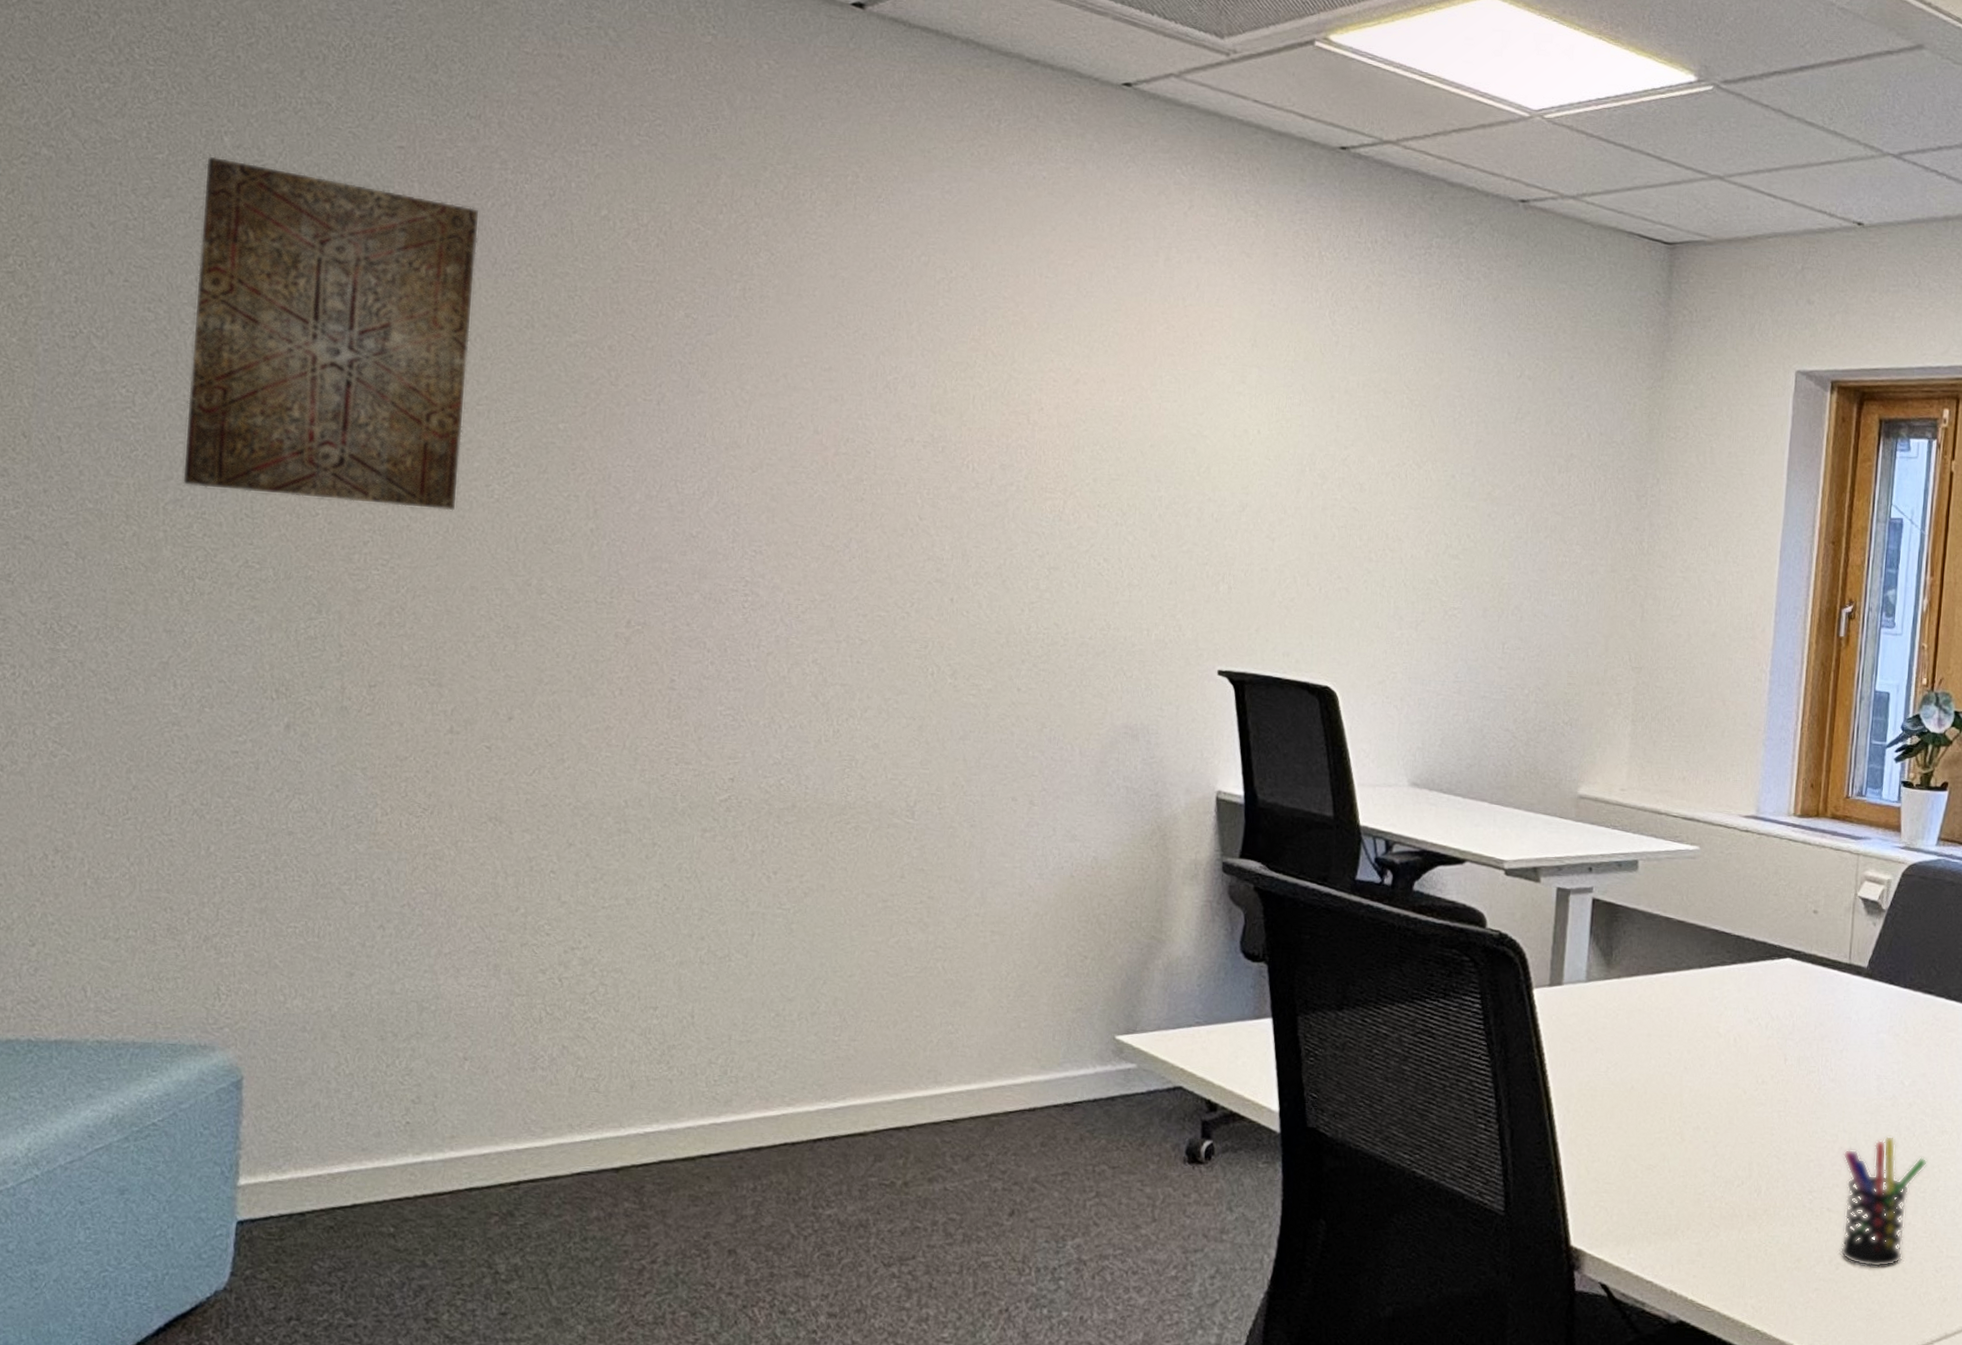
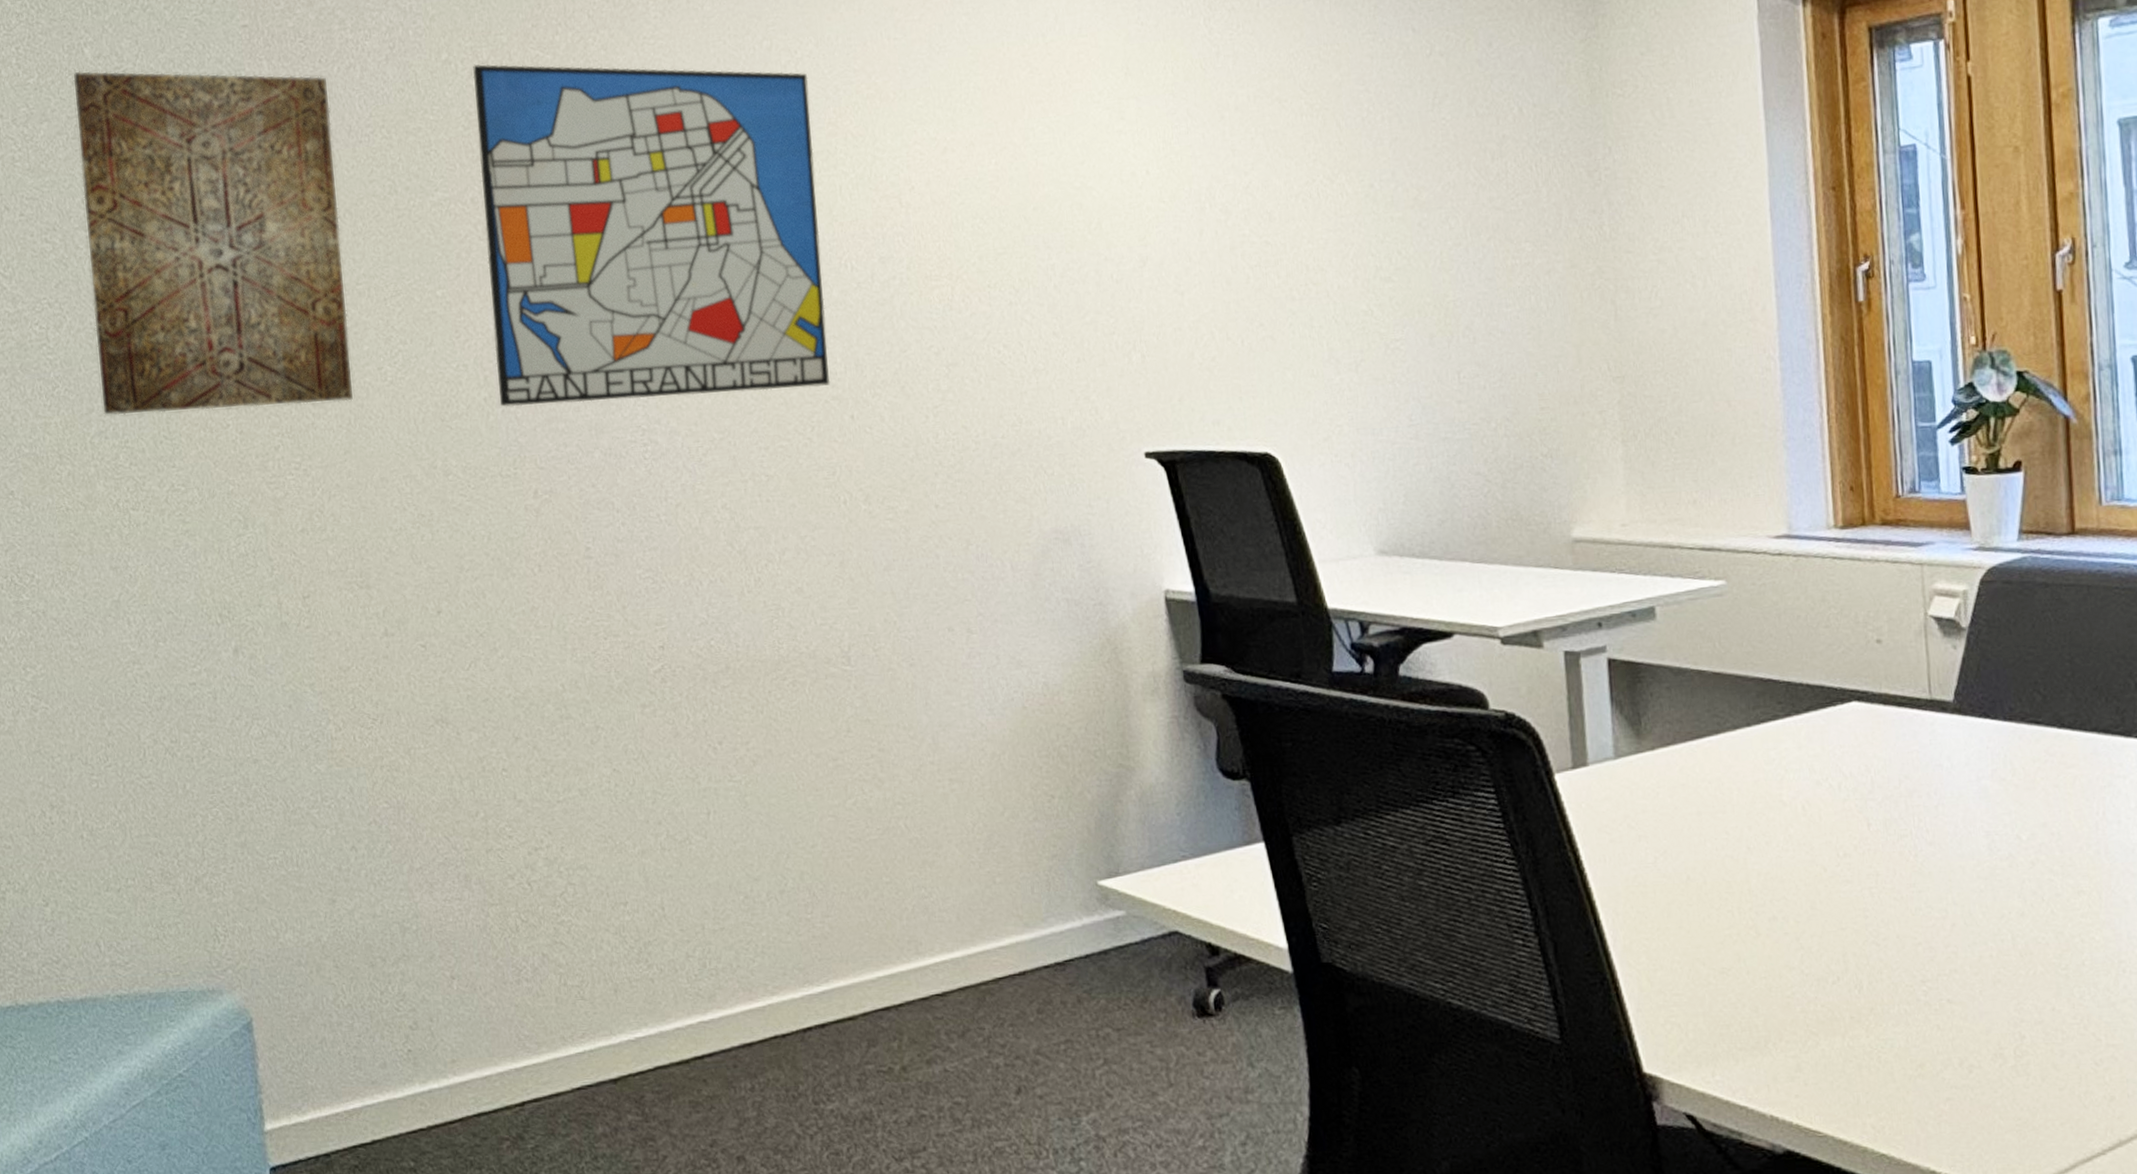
wall art: none [606,225,959,569] -> present [473,64,831,407]
pen holder: present [1839,1135,1927,1268] -> none [1957,903,2065,1067]

